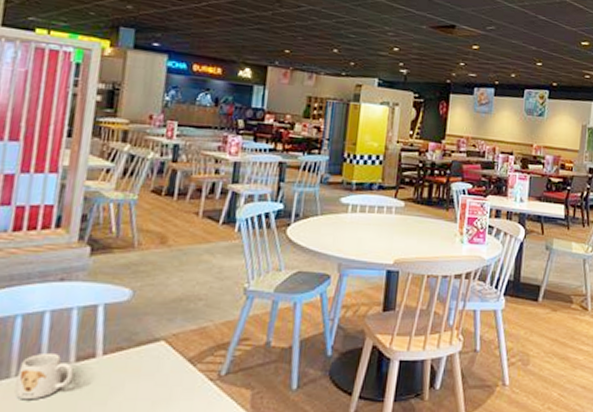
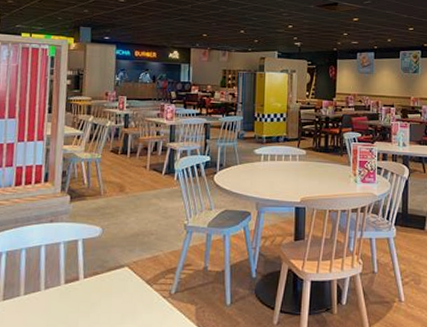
mug: present [14,352,74,400] -> none [24,277,64,313]

